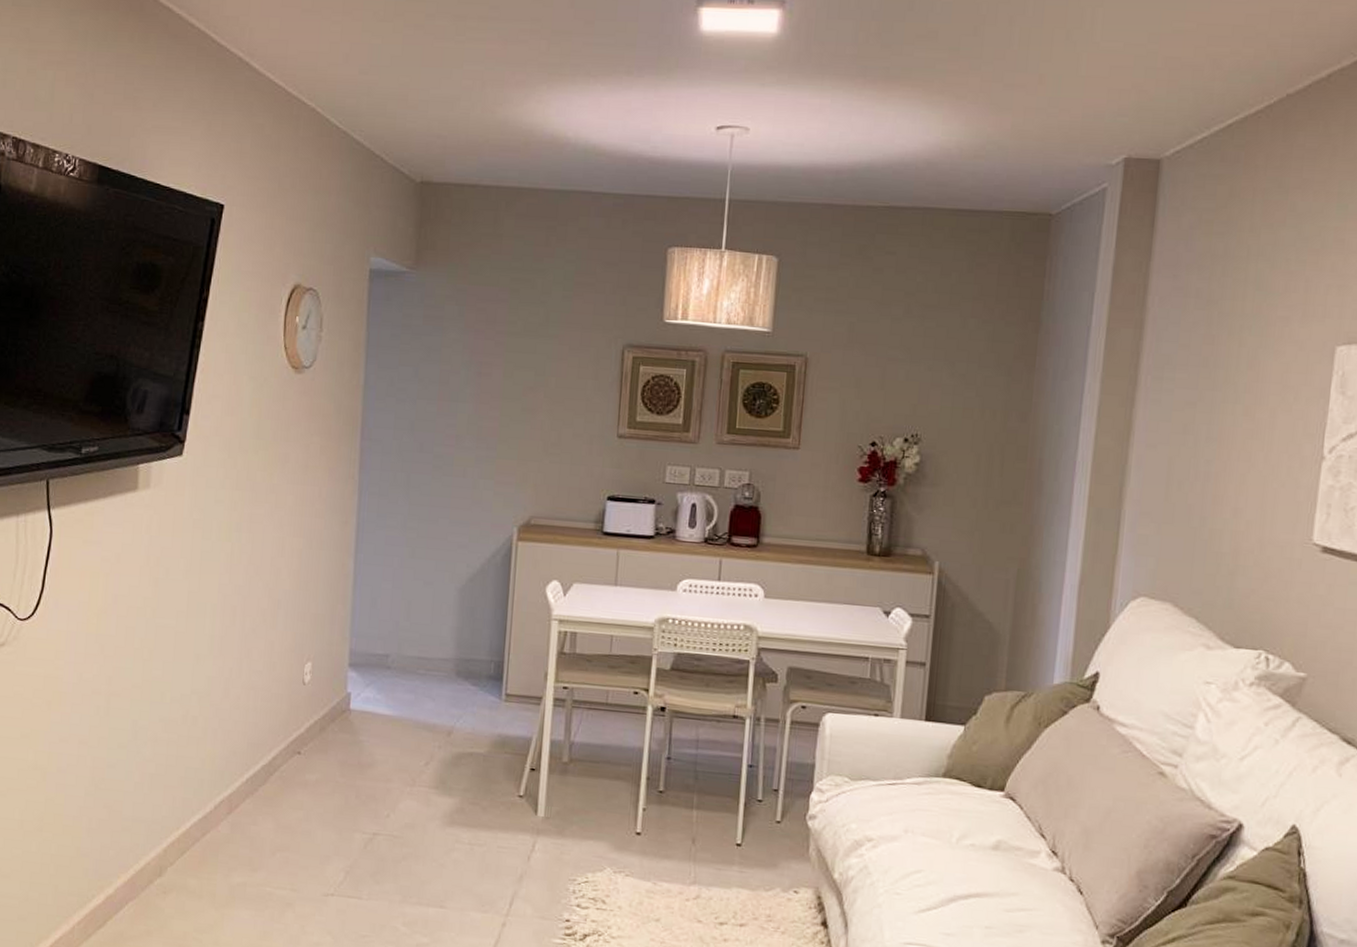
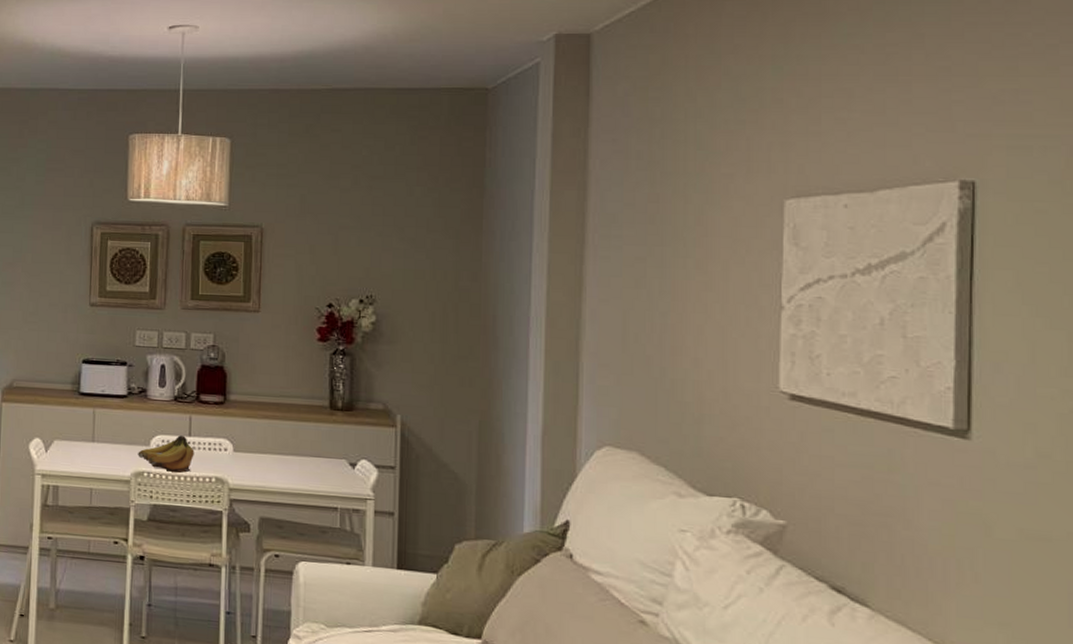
fruit: none [663,580,723,620] -> present [138,435,195,473]

